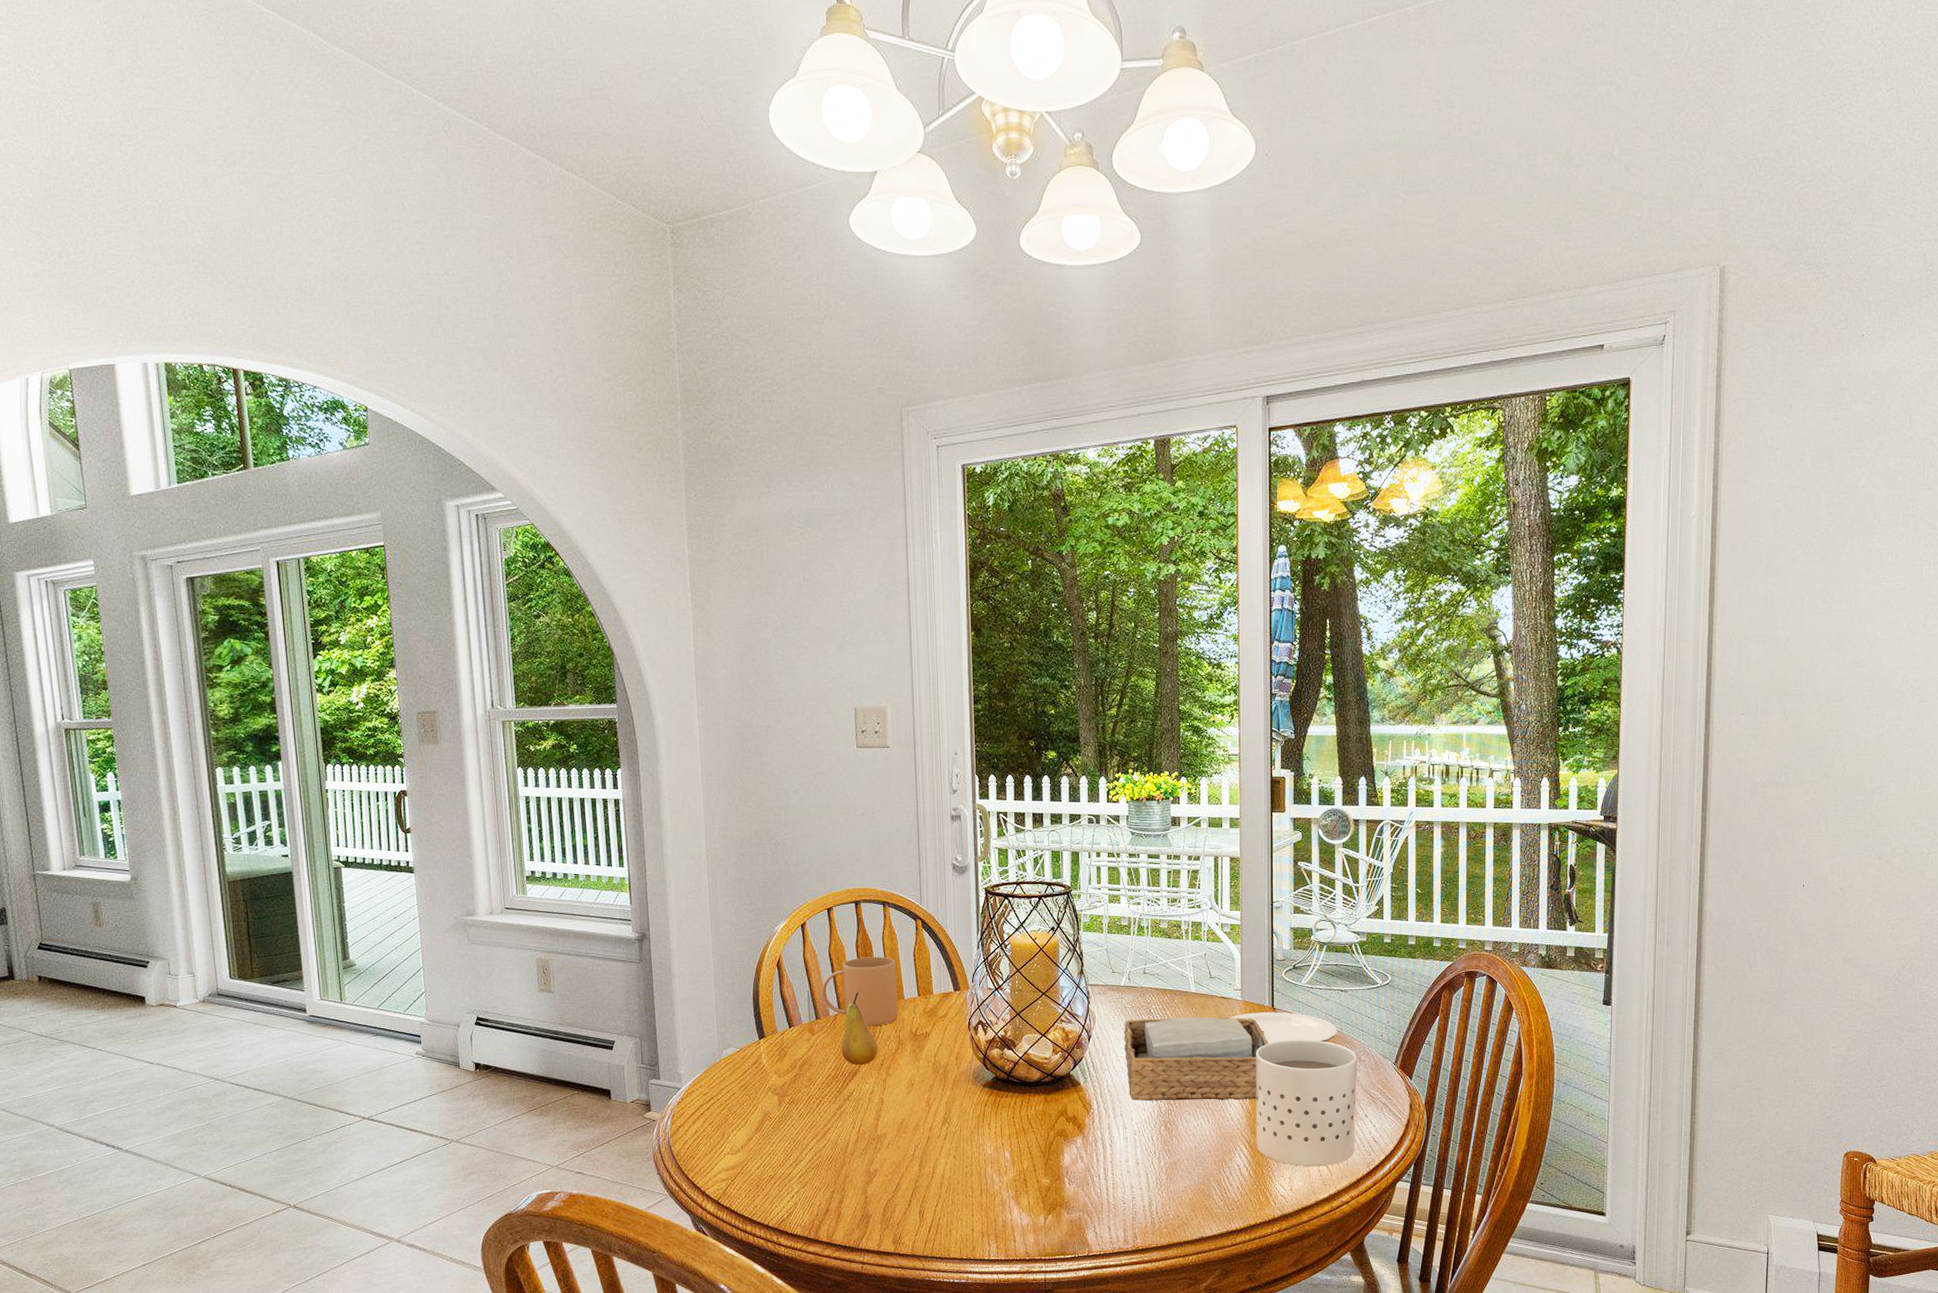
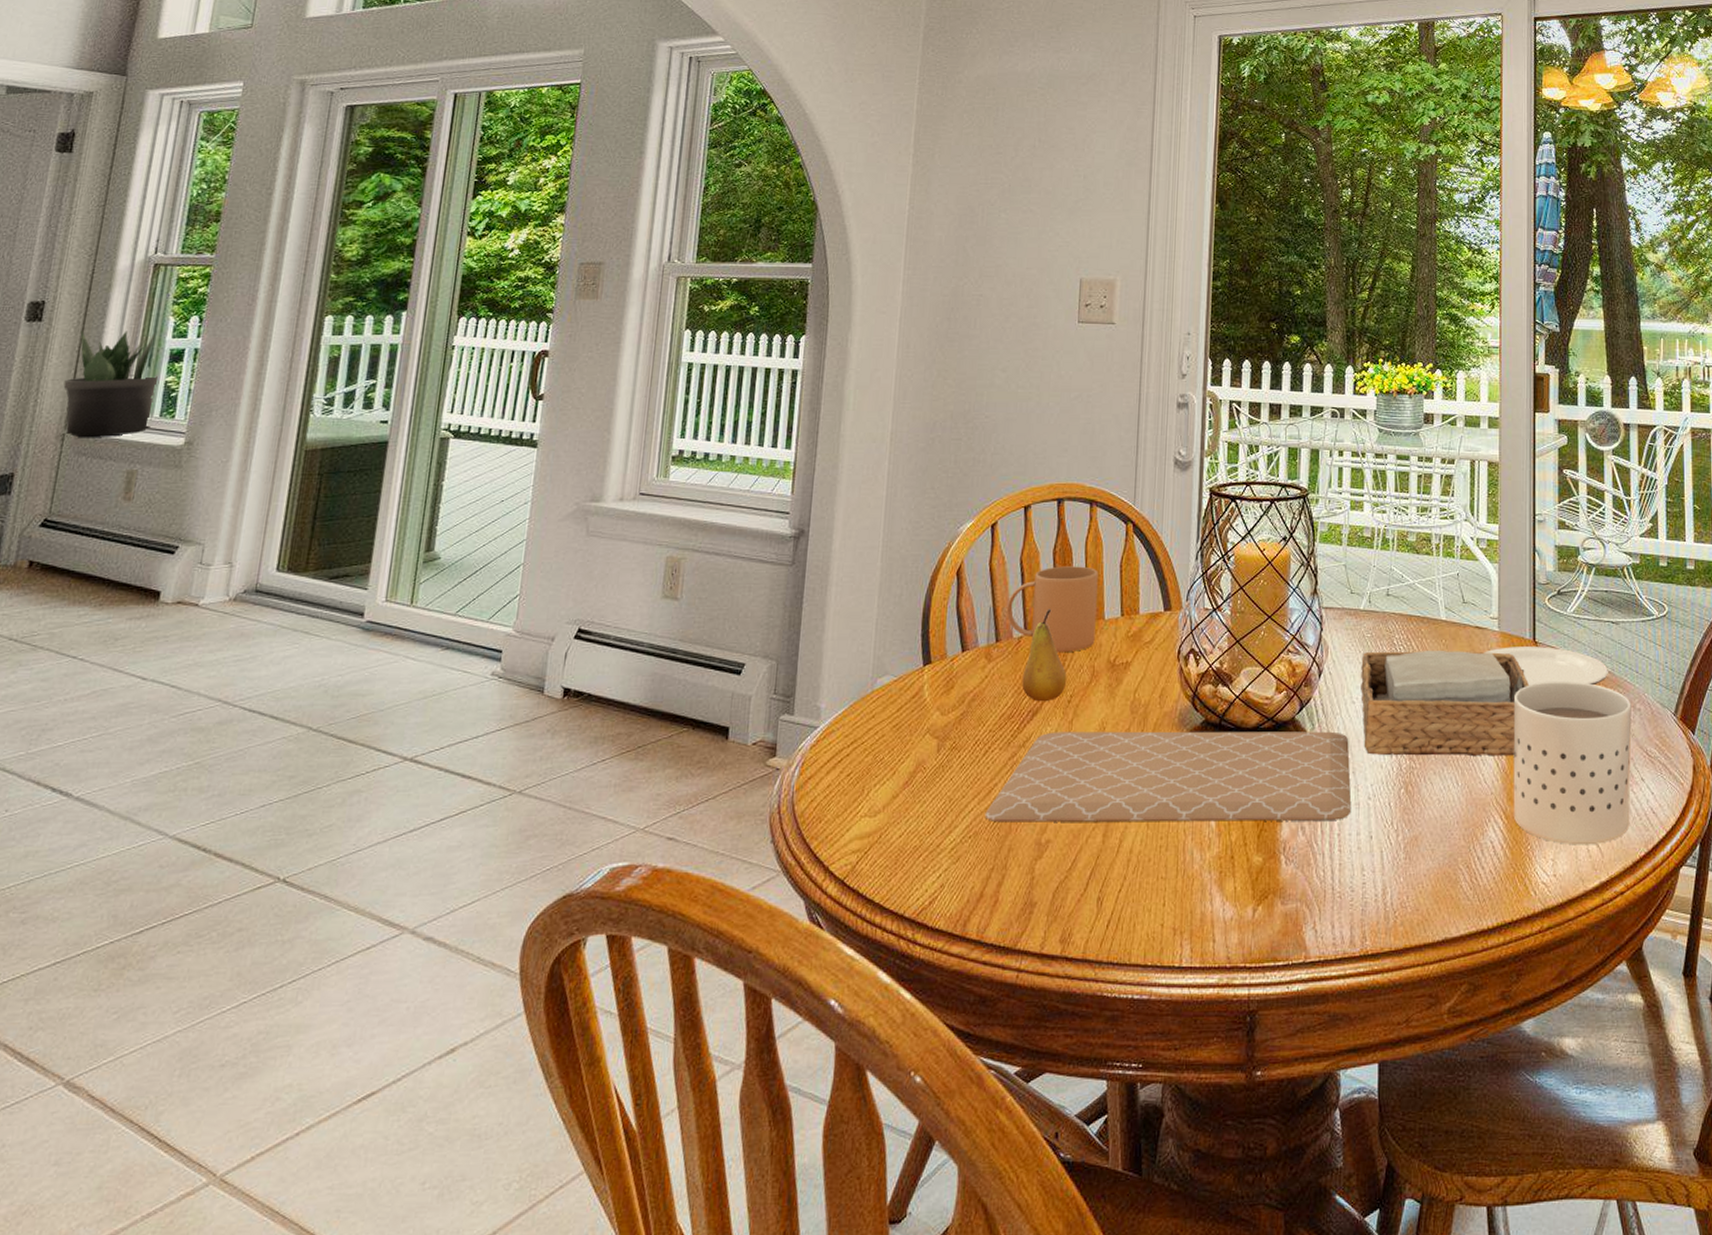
planter: none [21,787,100,877] -> present [63,330,160,437]
placemat: none [823,1083,1120,1157] -> present [985,731,1351,823]

